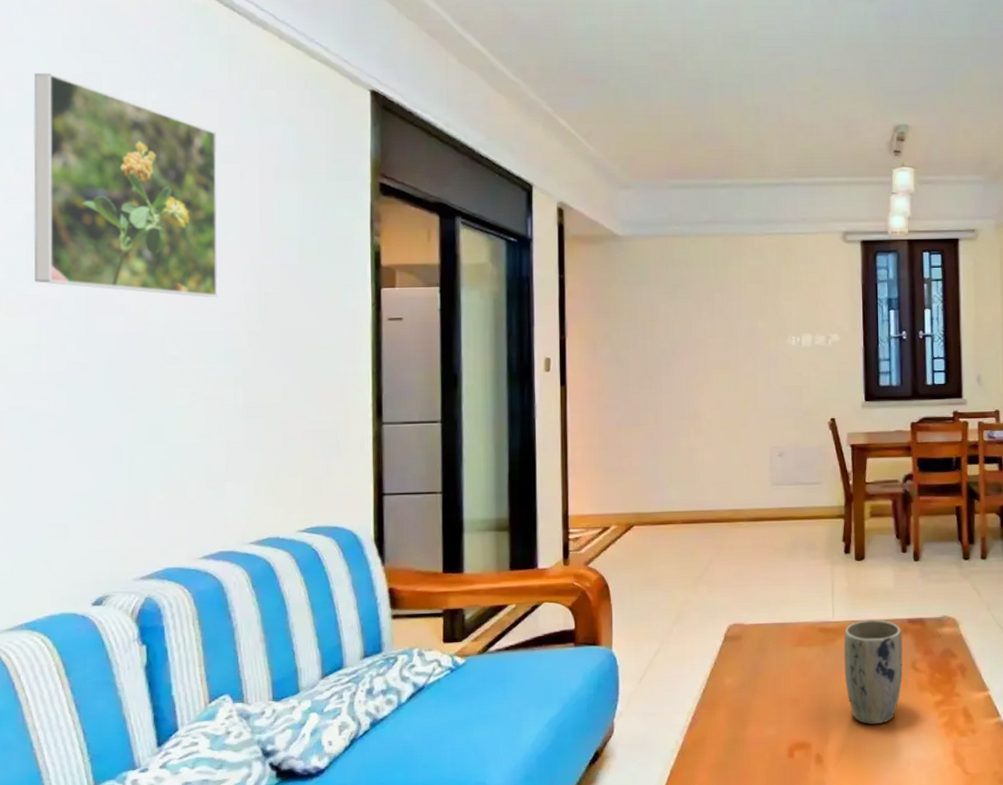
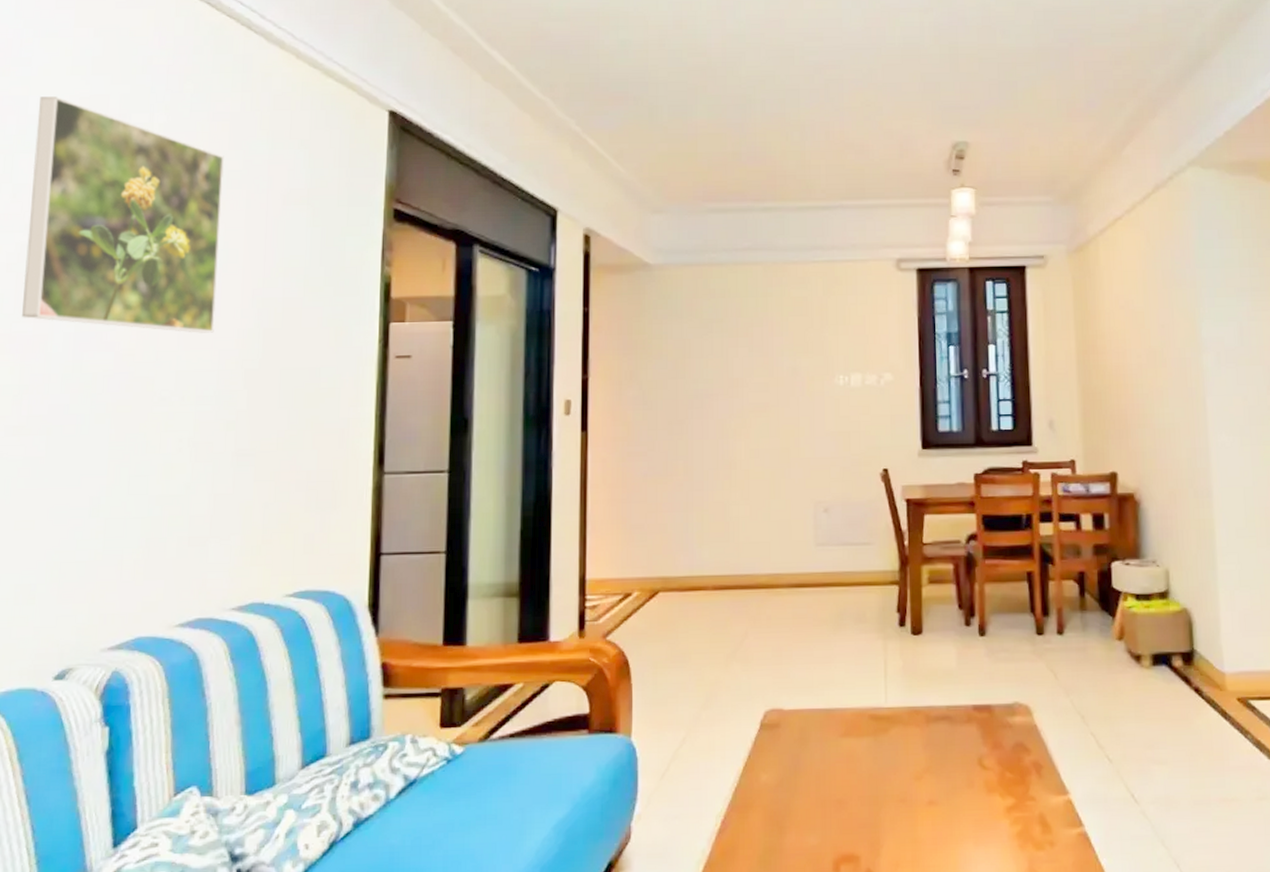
plant pot: present [843,620,903,725] -> none [898,706,968,834]

